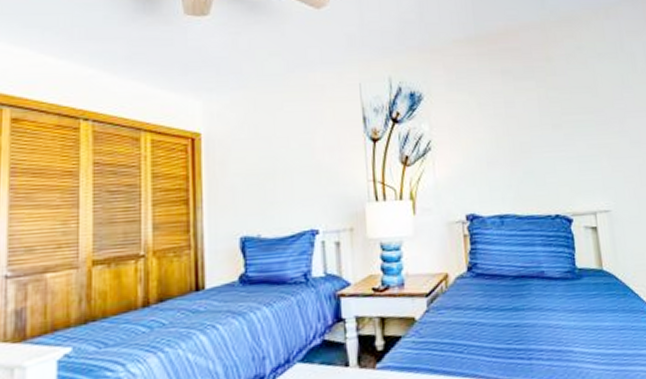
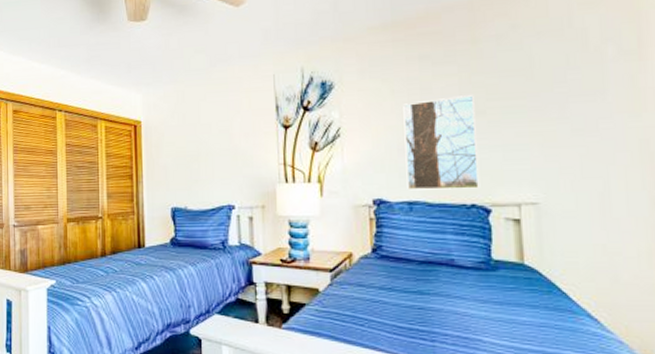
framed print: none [489,109,562,204] -> present [403,95,481,190]

